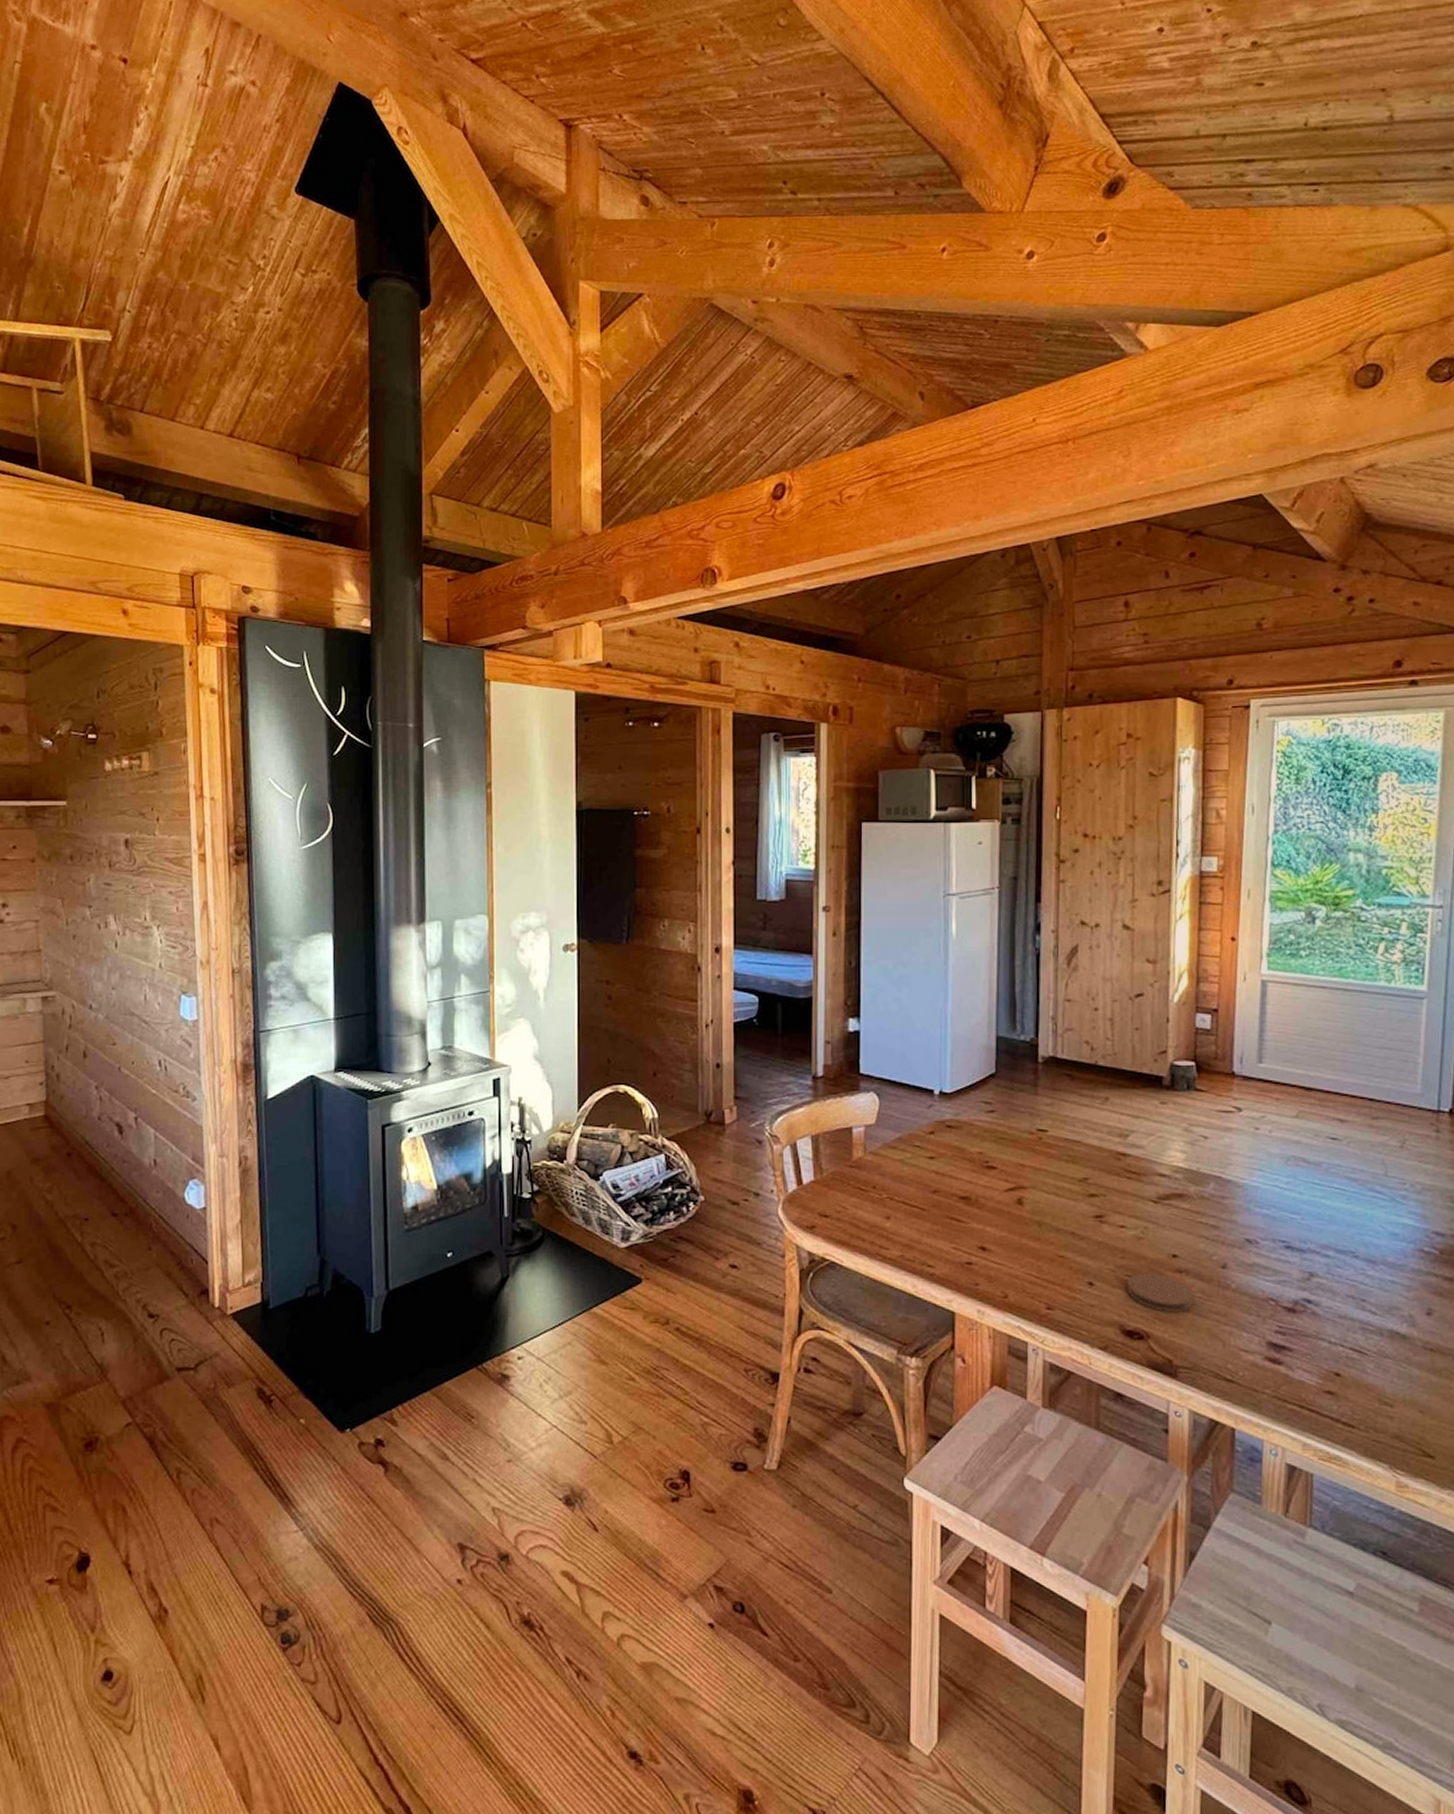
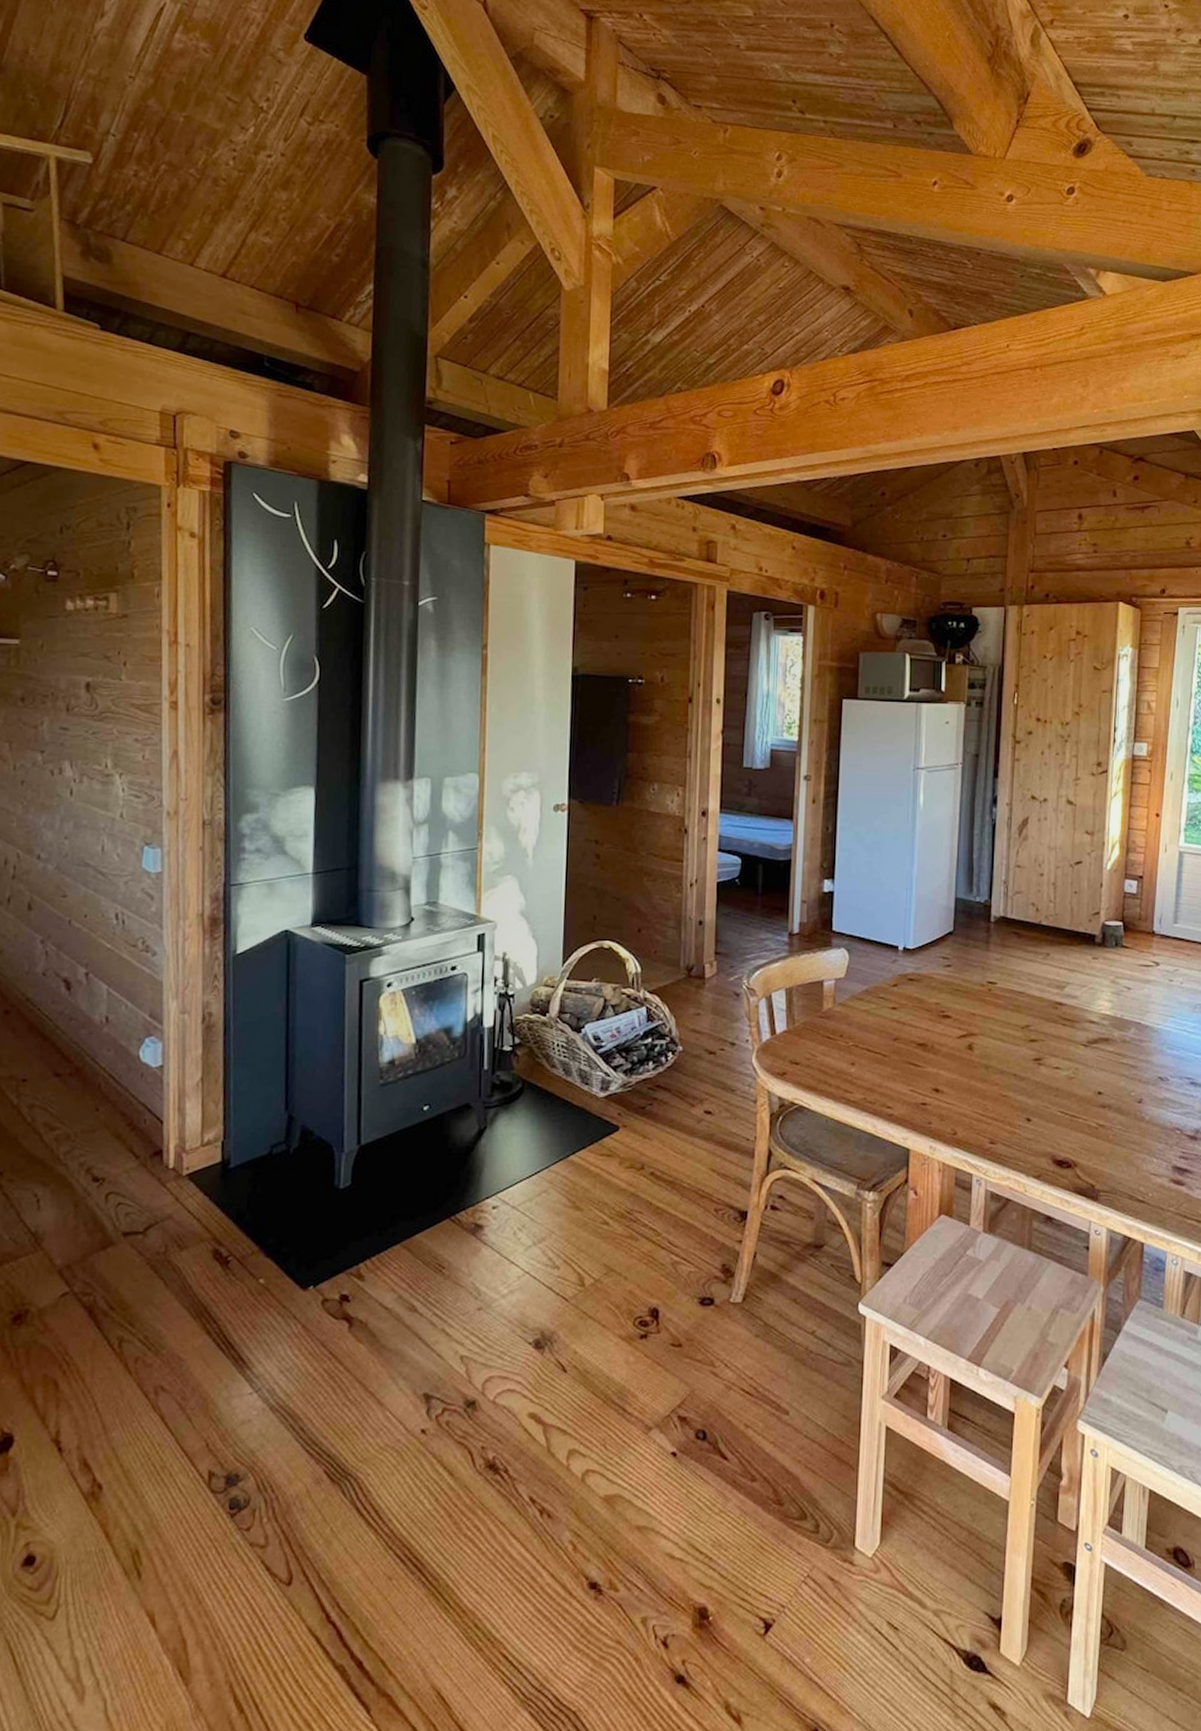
coaster: present [1126,1272,1193,1314] -> none [1058,1108,1114,1144]

